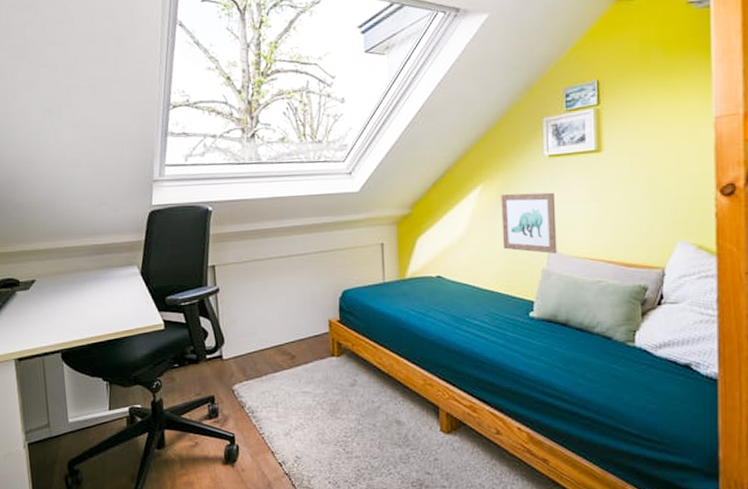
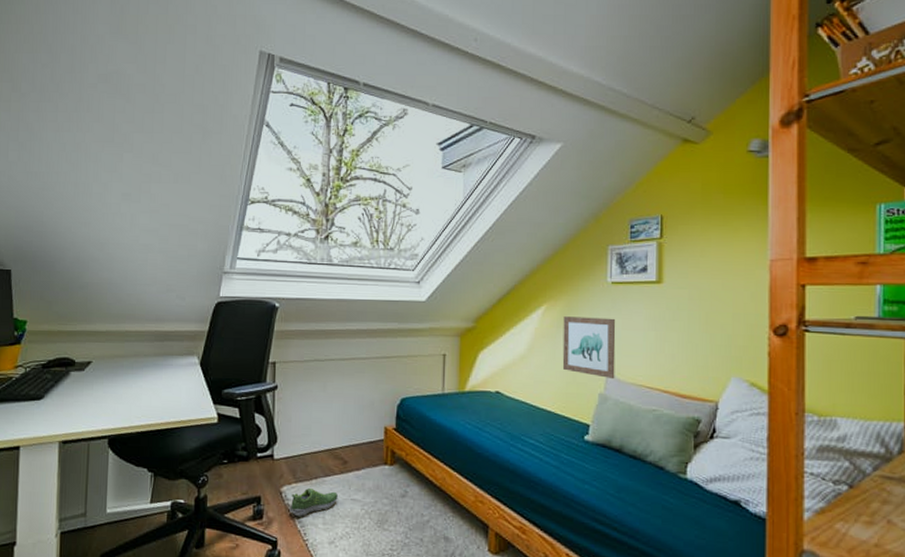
shoe: none [243,385,289,412] -> present [289,488,338,517]

